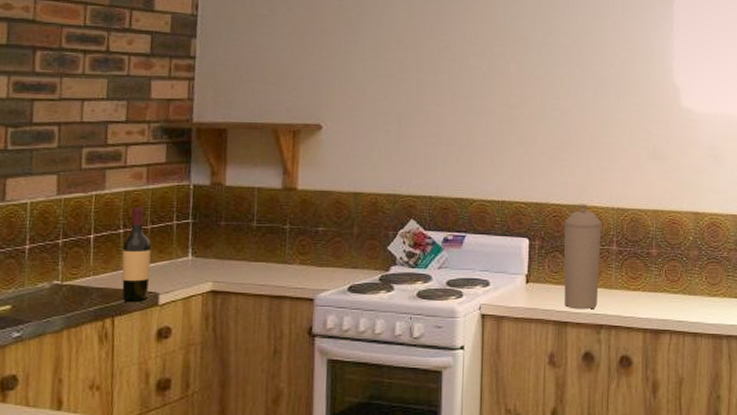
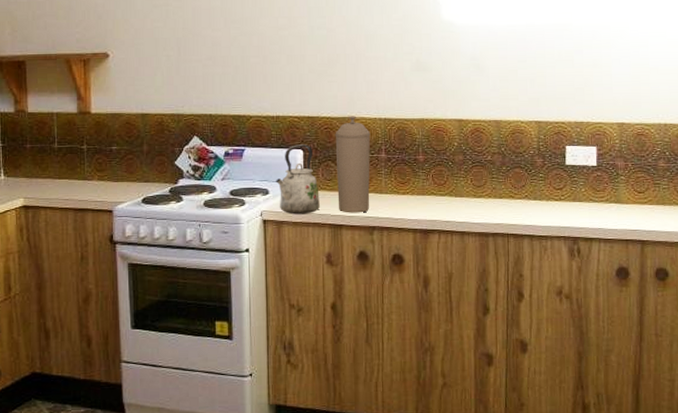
kettle: none [498,233,544,309] -> present [276,144,320,215]

